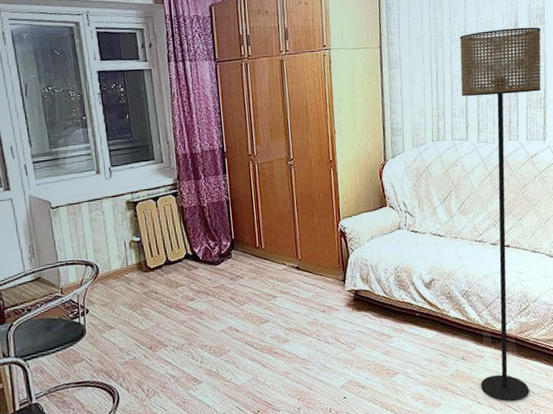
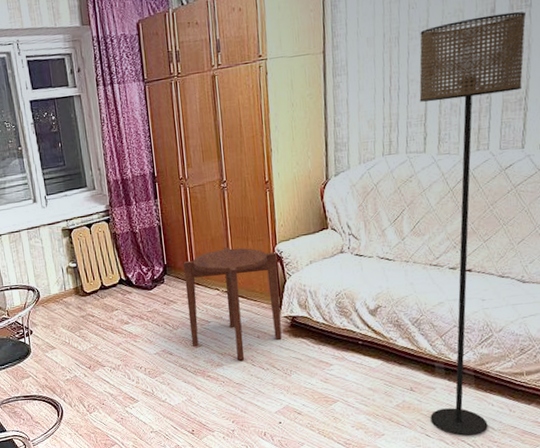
side table: none [251,222,346,336] -> present [183,246,282,361]

